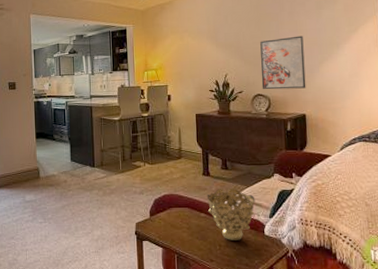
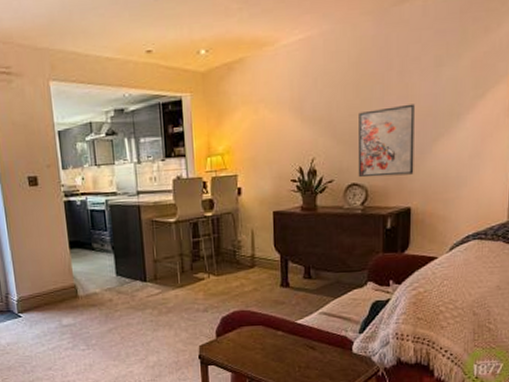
decorative bowl: present [206,187,255,240] -> none [285,300,343,361]

